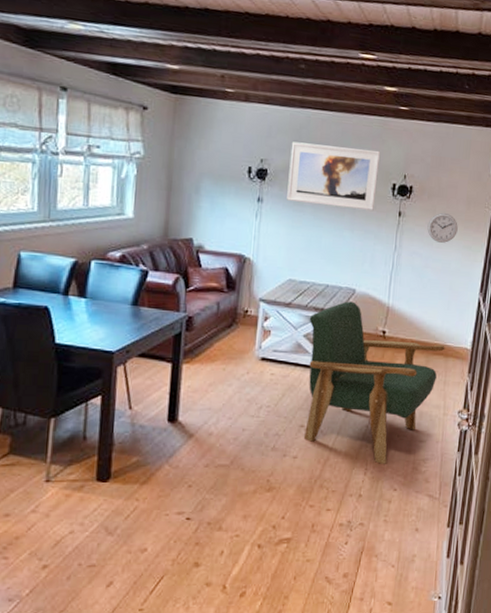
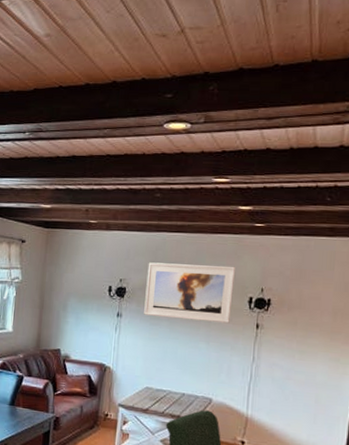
wall clock: present [427,212,458,243] -> none [288,324,323,355]

